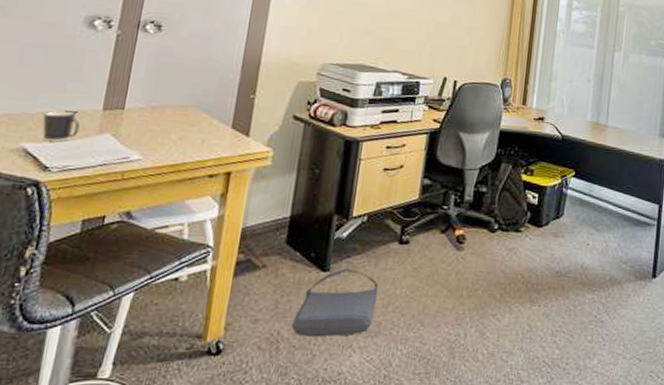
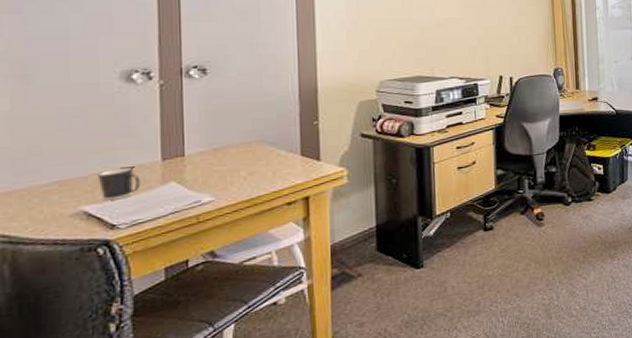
bag: present [291,268,379,337] -> none [396,261,473,329]

